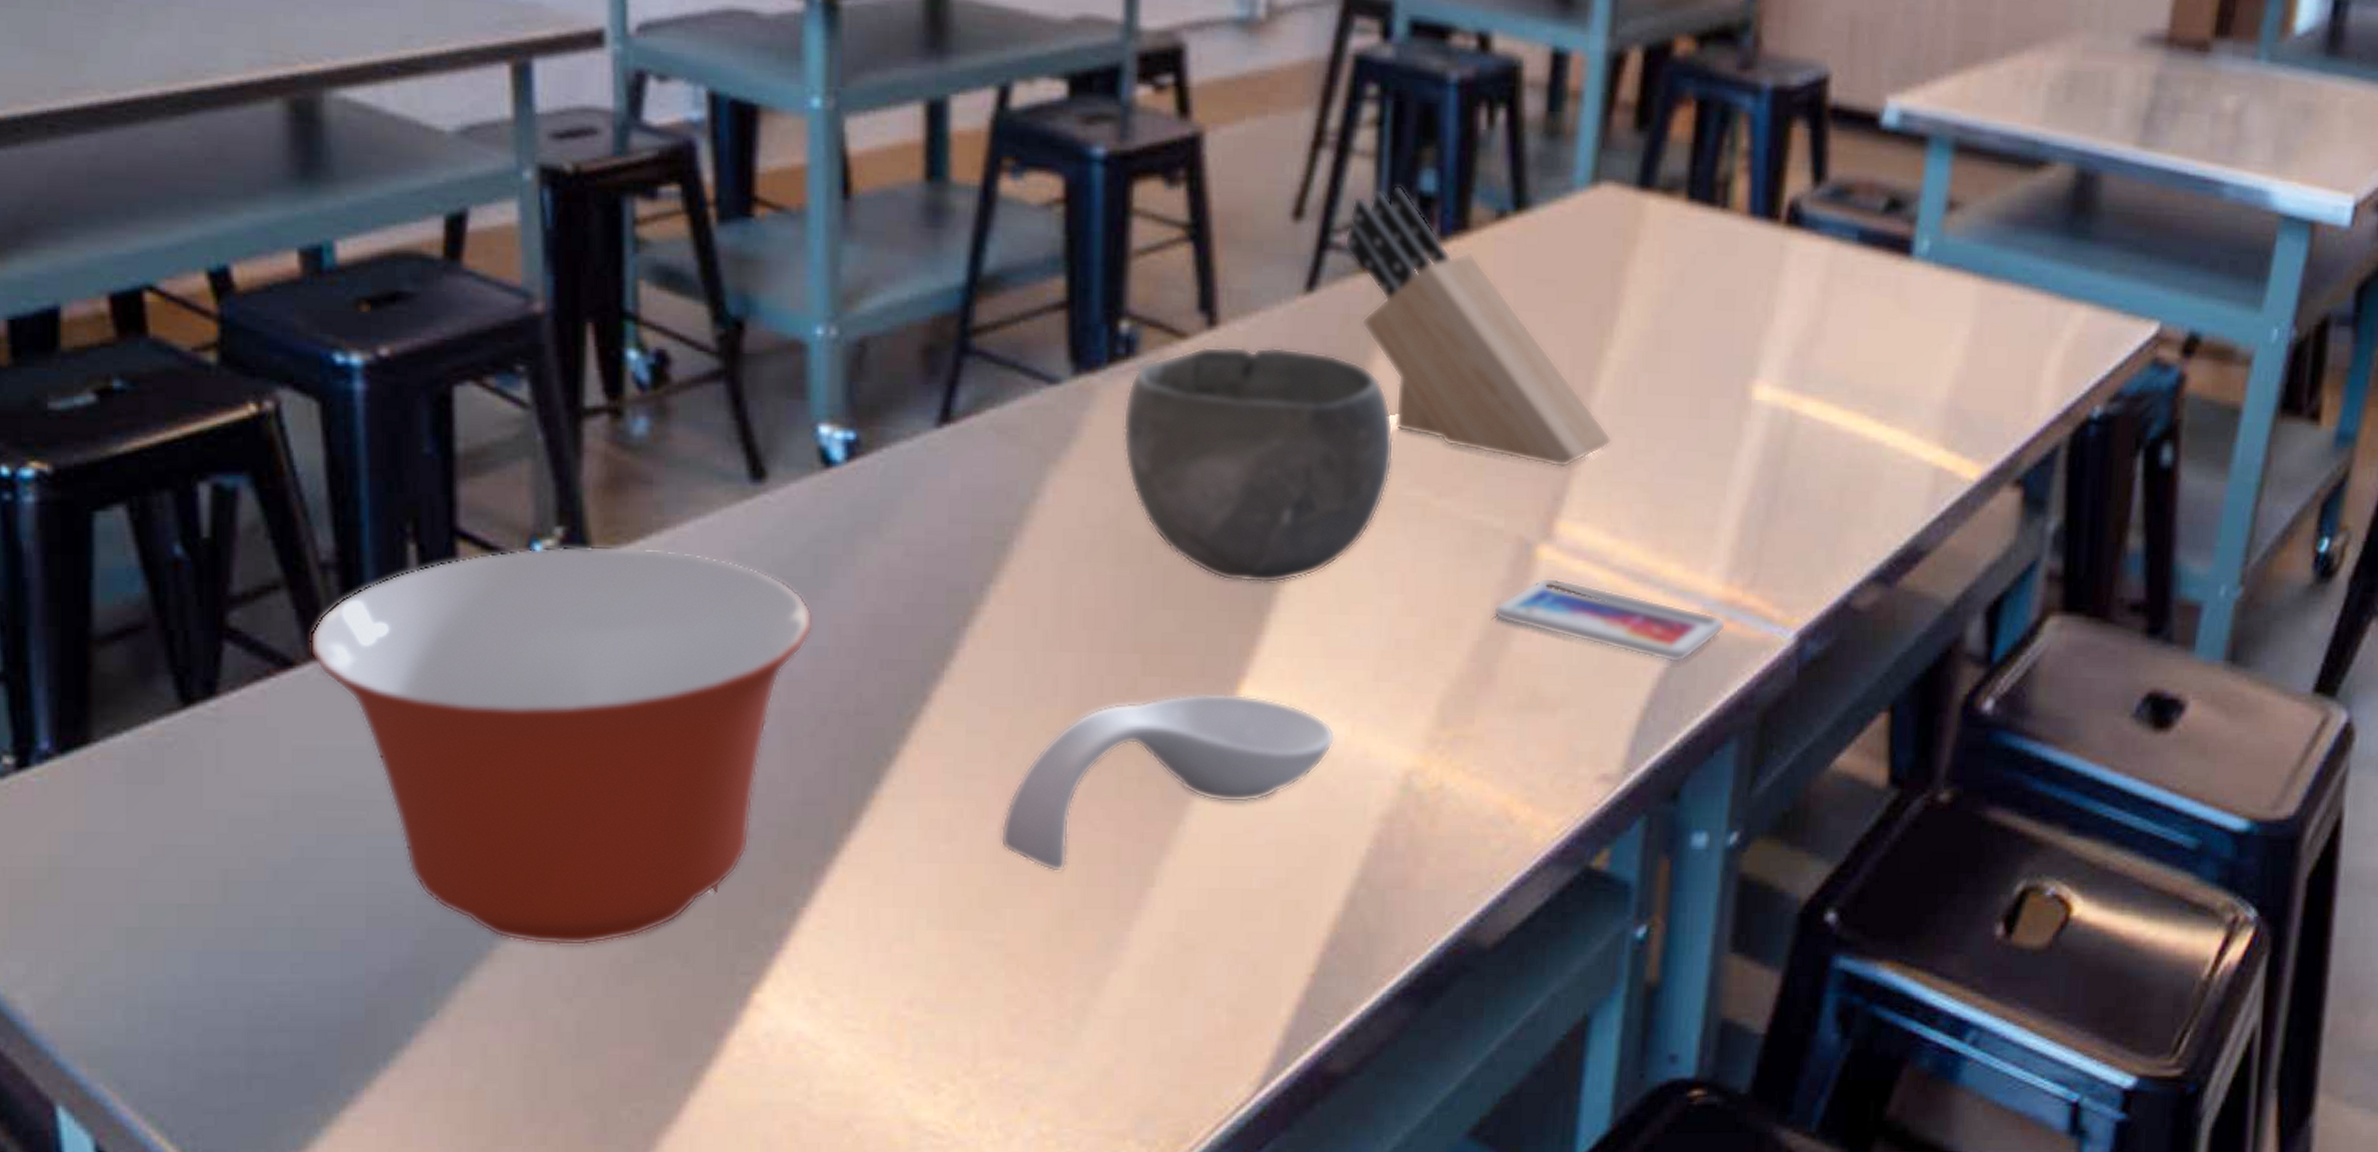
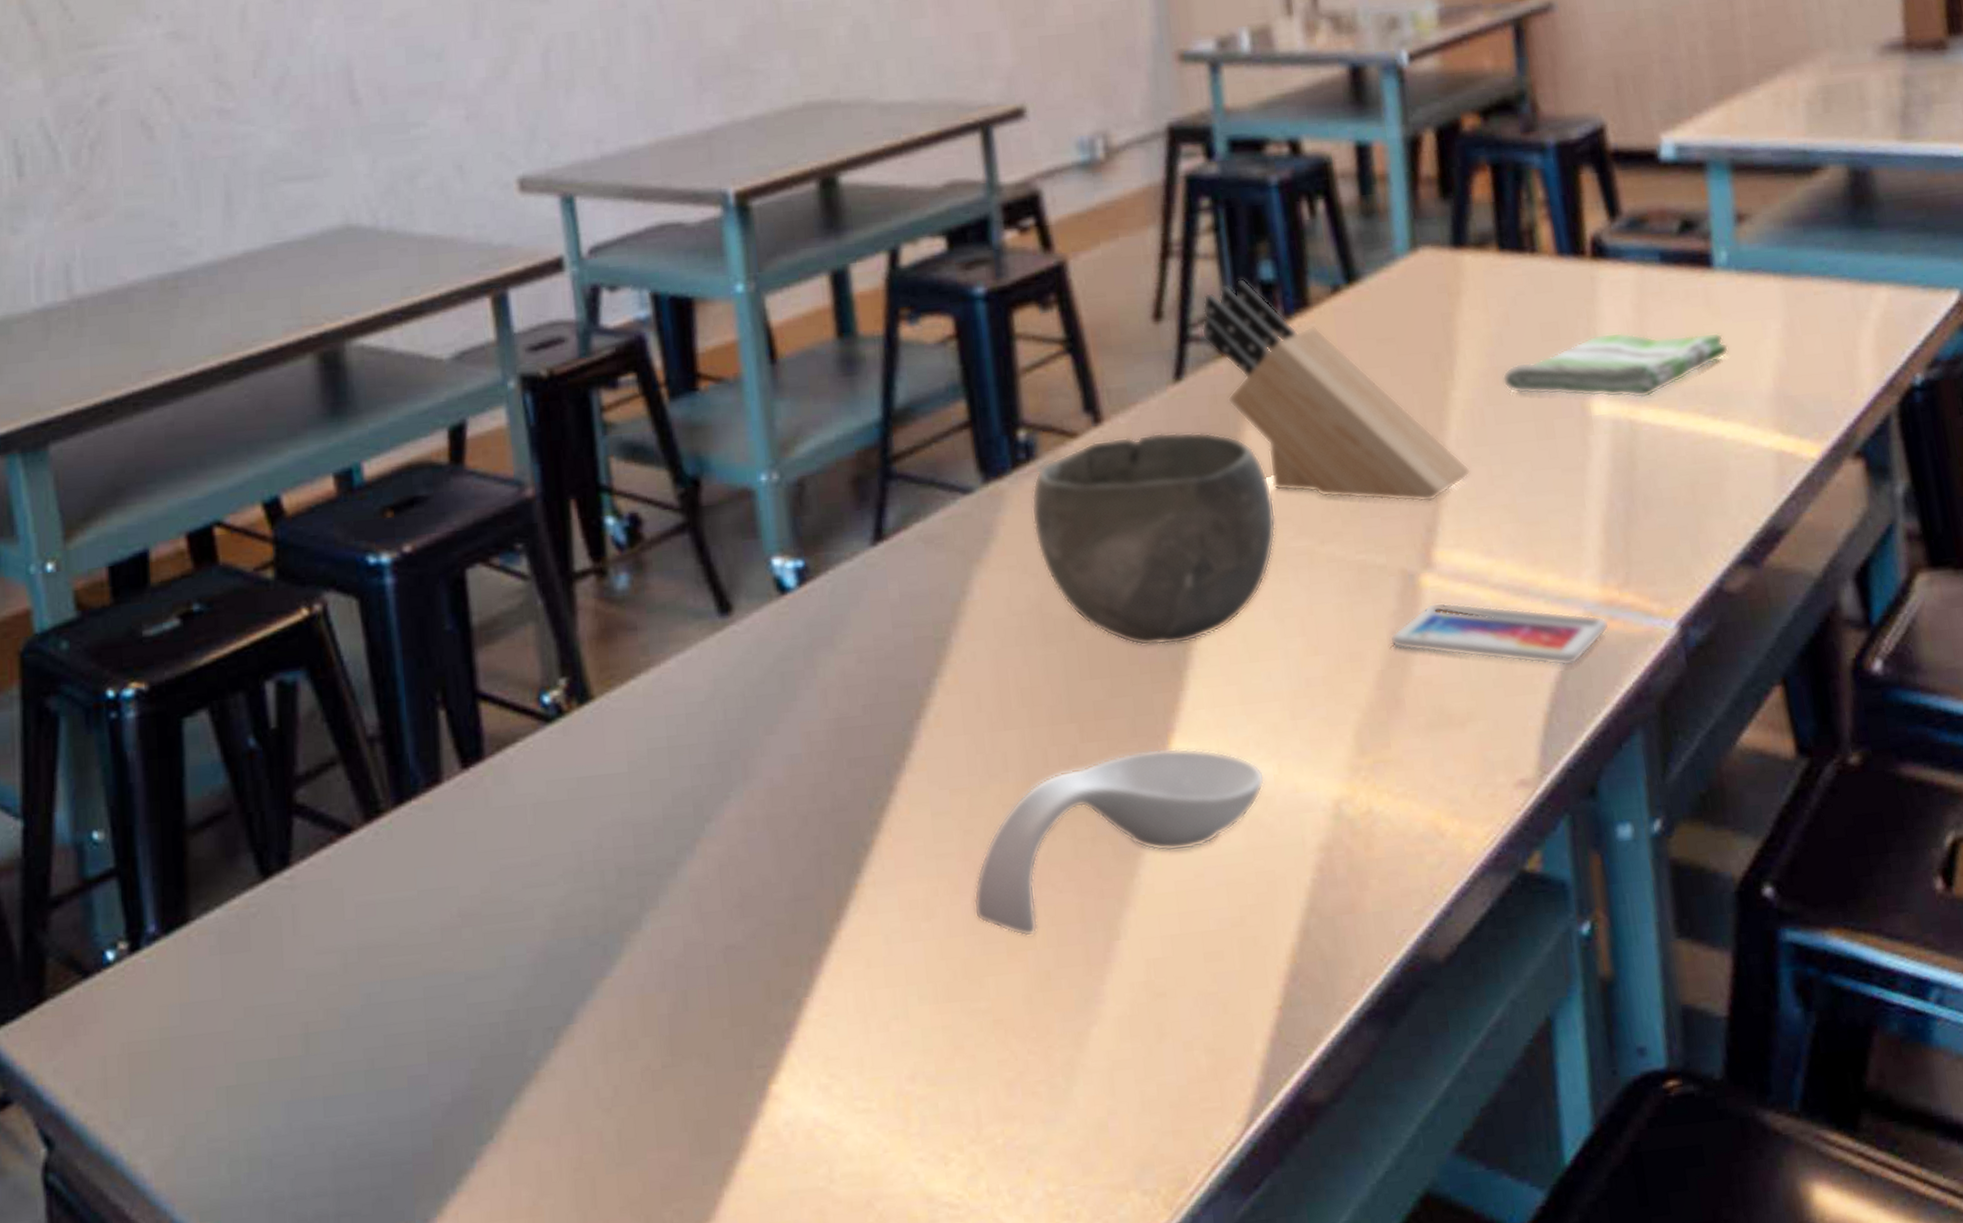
mixing bowl: present [310,545,813,946] -> none [363,685,787,1061]
dish towel: none [1664,311,1910,389] -> present [1502,332,1729,399]

